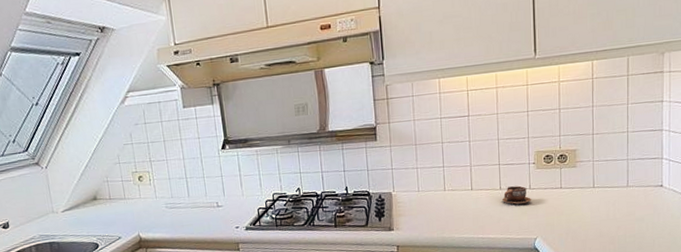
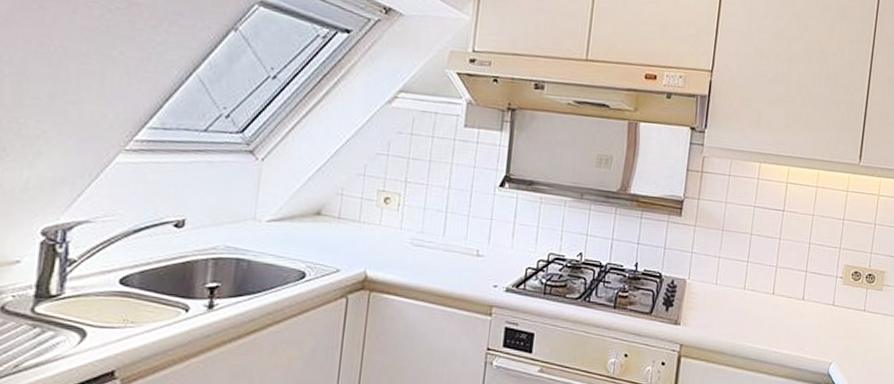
cup: present [501,186,531,205] -> none [802,298,833,322]

